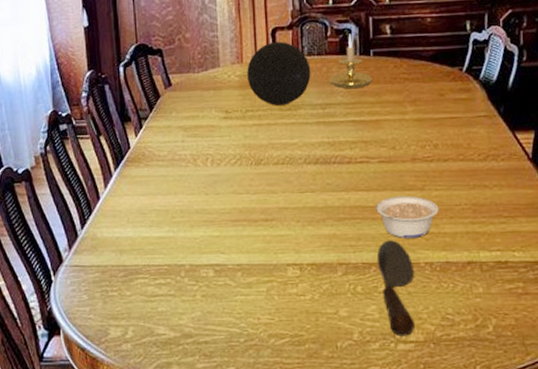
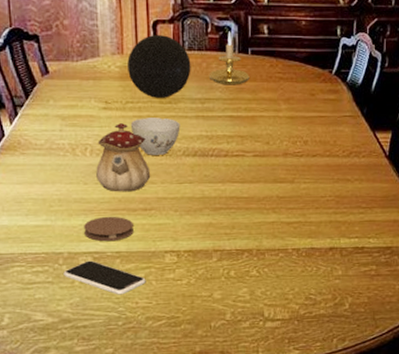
smartphone: none [185,273,268,310] -> present [63,260,146,295]
coaster: none [205,227,255,254] -> present [84,216,134,242]
teapot: none [217,132,272,203] -> present [96,123,151,192]
teacup: none [250,125,301,164] -> present [130,117,180,155]
legume: present [376,195,439,239] -> none [250,187,306,228]
spoon: present [376,240,416,336] -> none [249,228,282,315]

